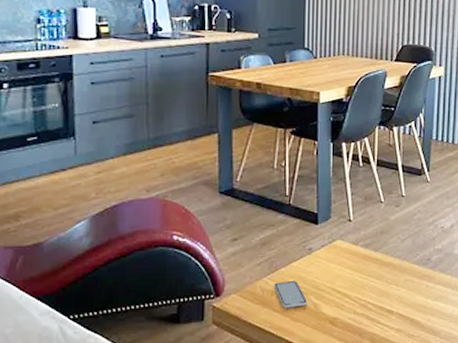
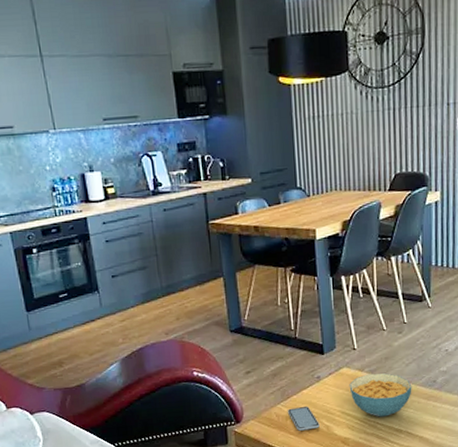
cereal bowl: none [342,247,406,296] -> present [349,373,412,417]

